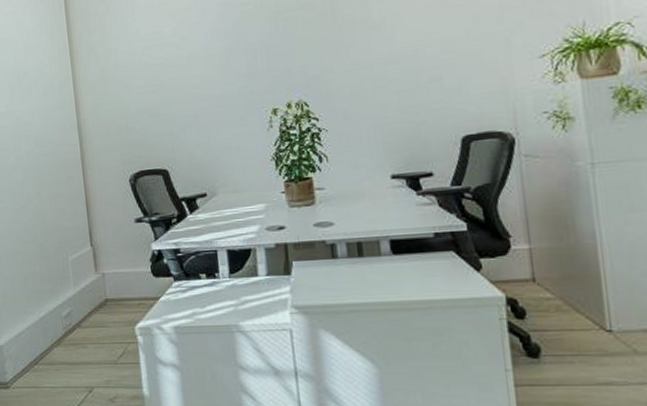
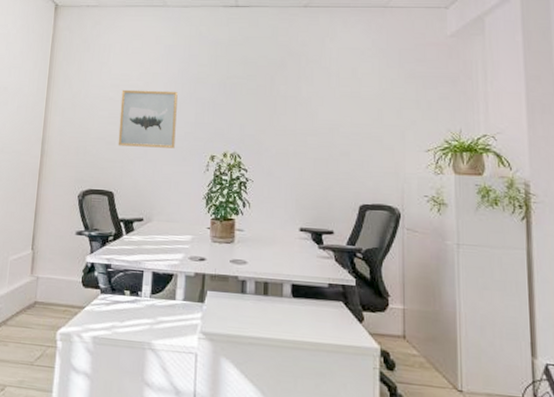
wall art: none [156,40,229,117] -> present [118,89,178,149]

